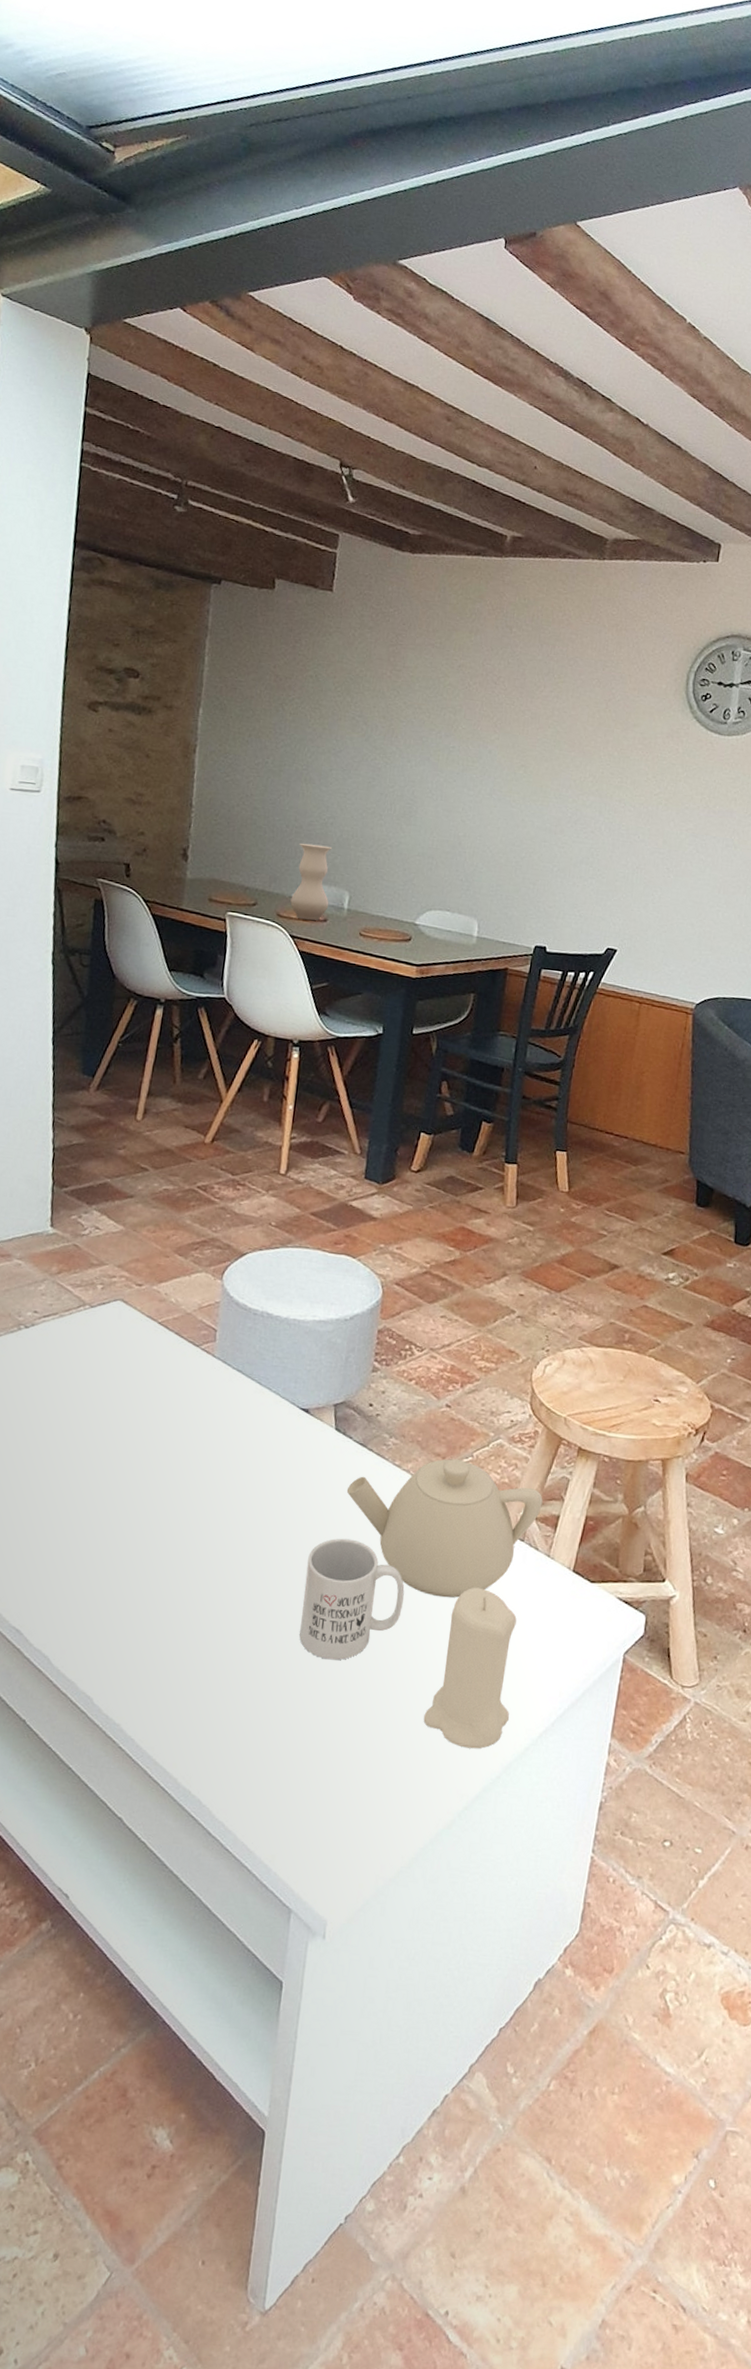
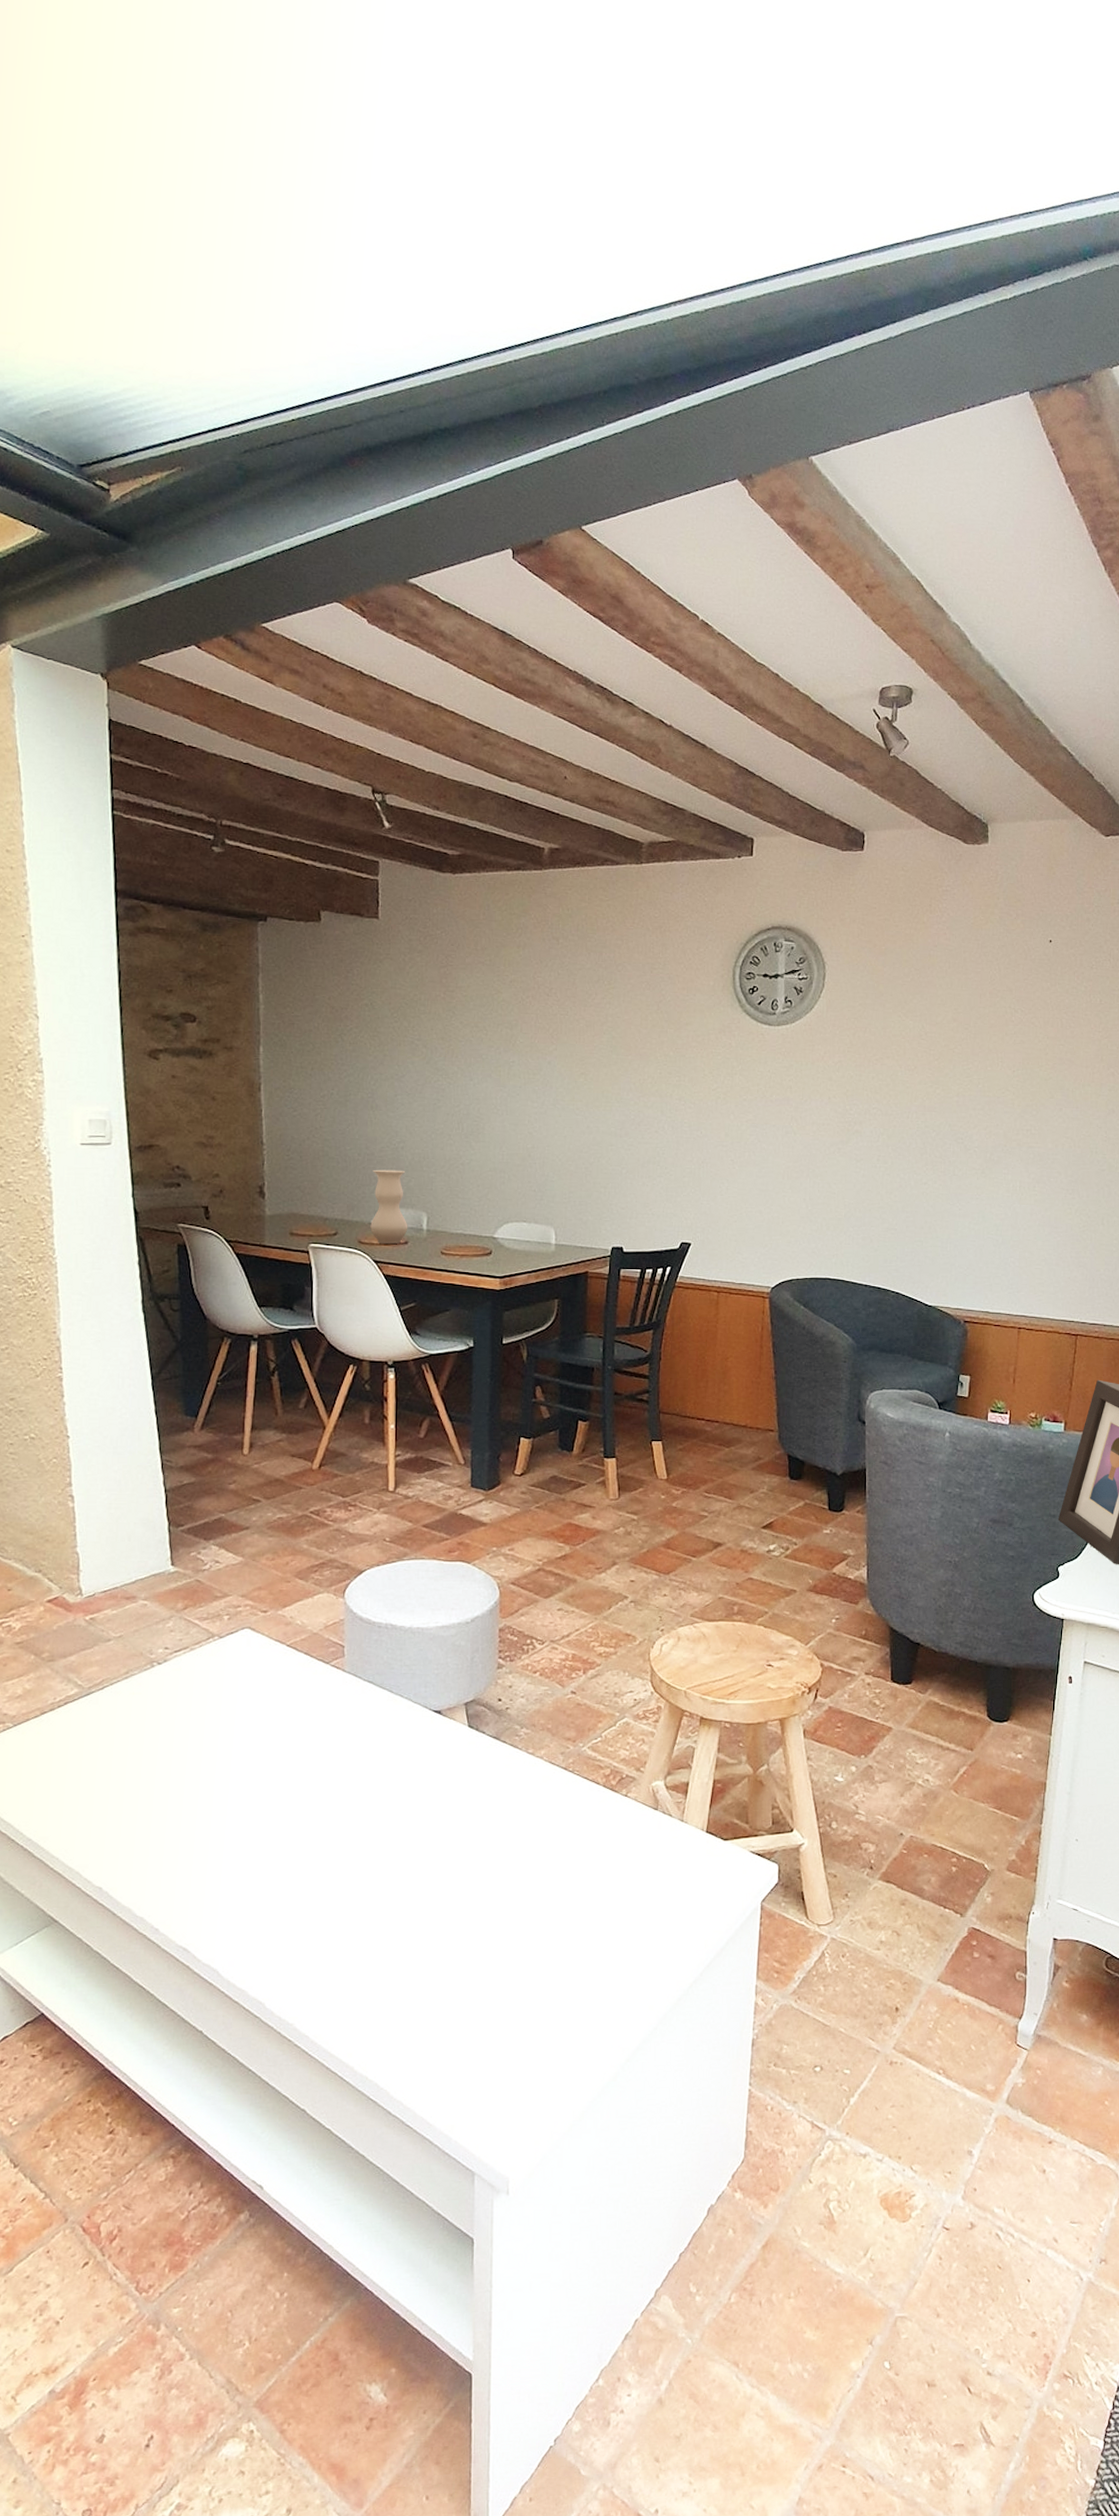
mug: present [299,1538,405,1661] -> none [454,1827,550,1941]
teapot: present [346,1458,543,1598] -> none [485,1740,672,1871]
candle: present [423,1587,517,1749] -> none [580,1857,660,2006]

